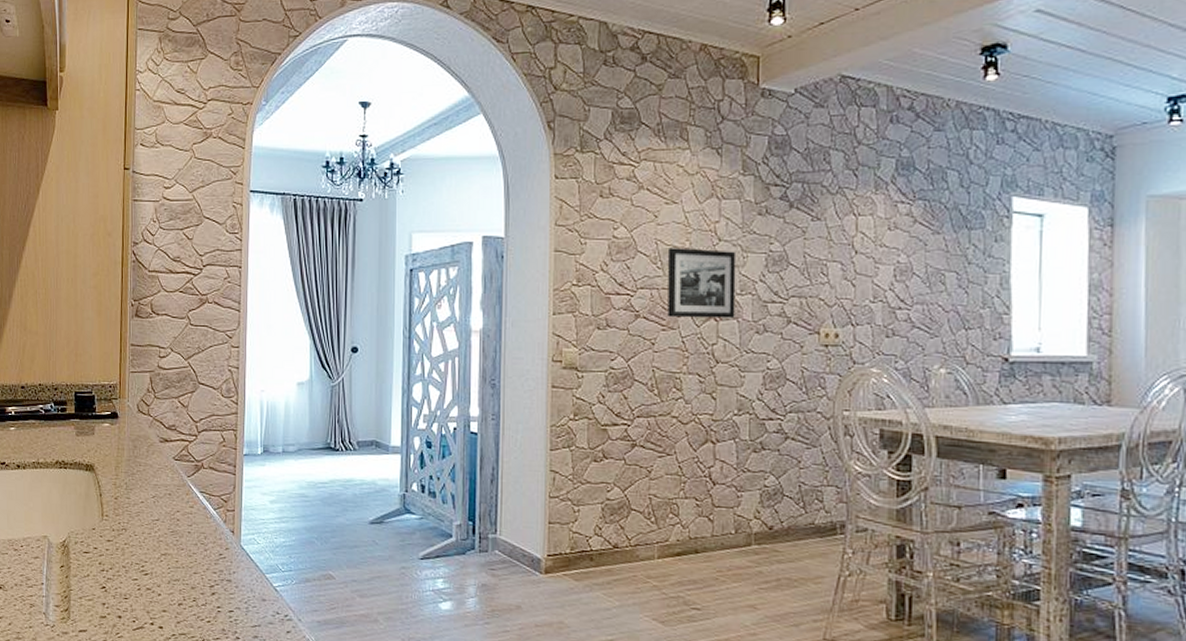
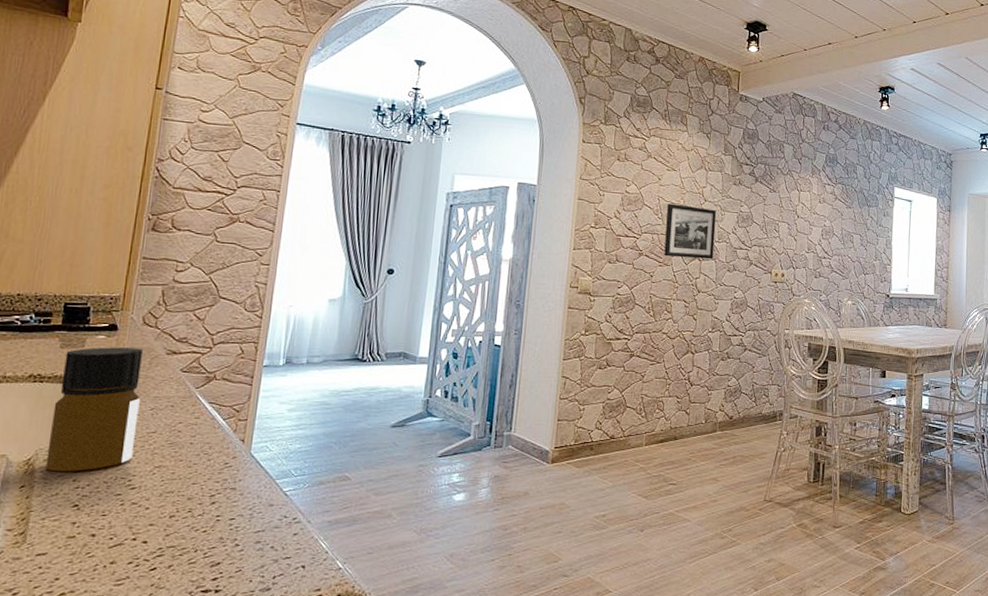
bottle: none [77,434,143,555] -> present [45,347,143,471]

